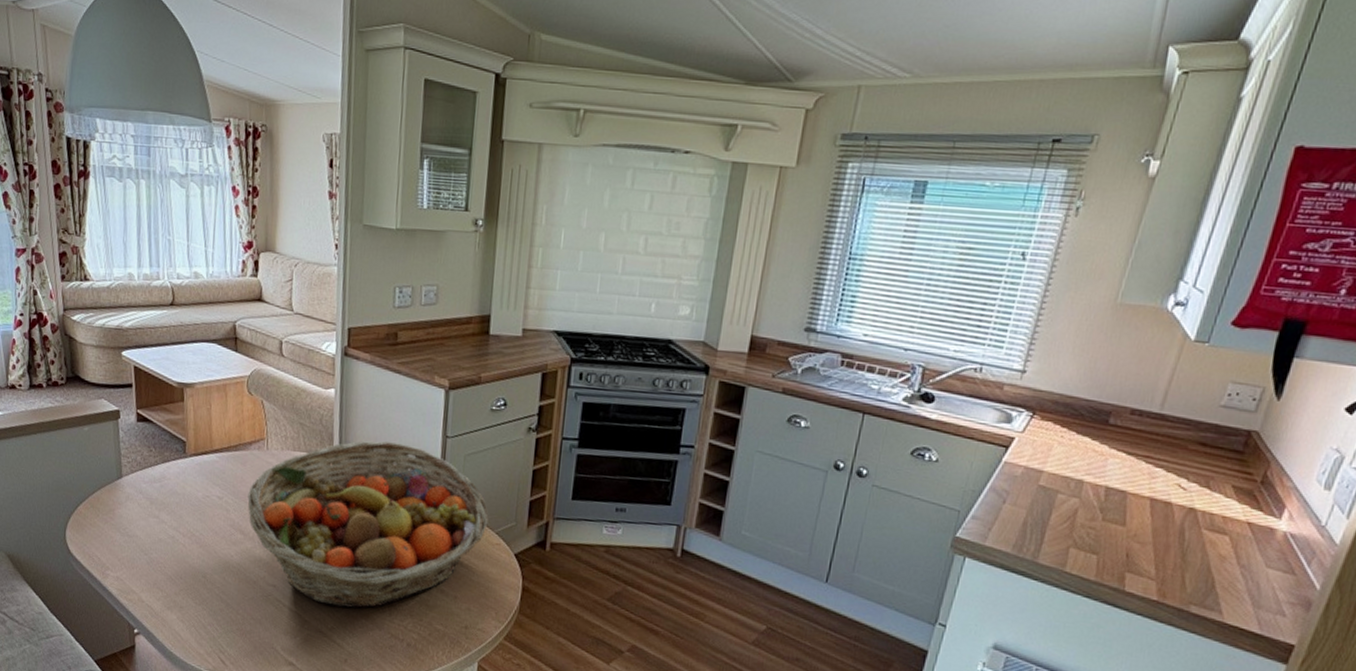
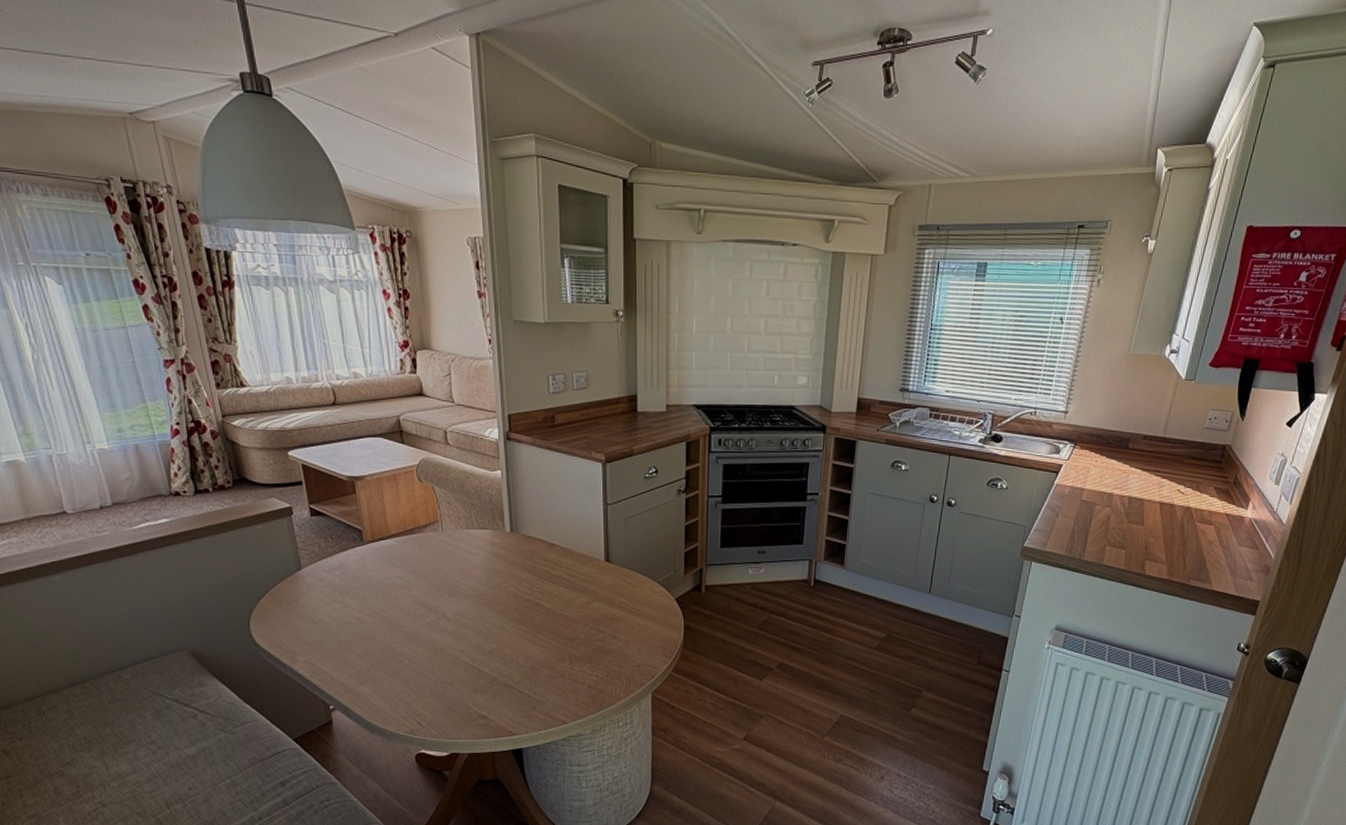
fruit basket: present [247,440,489,609] -> none [428,512,650,663]

